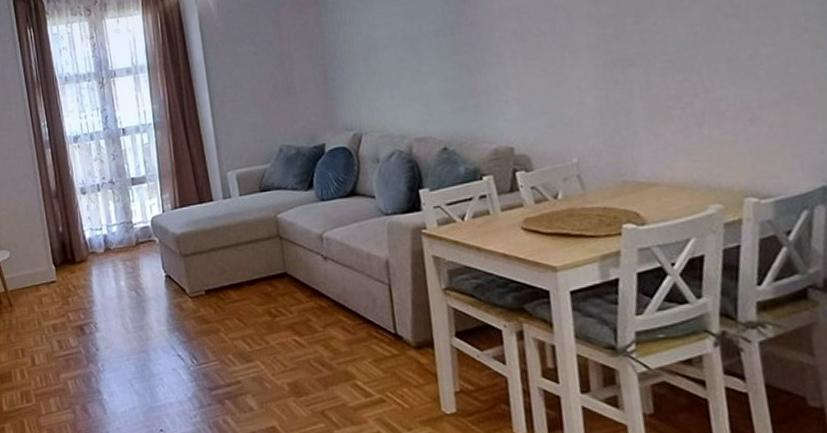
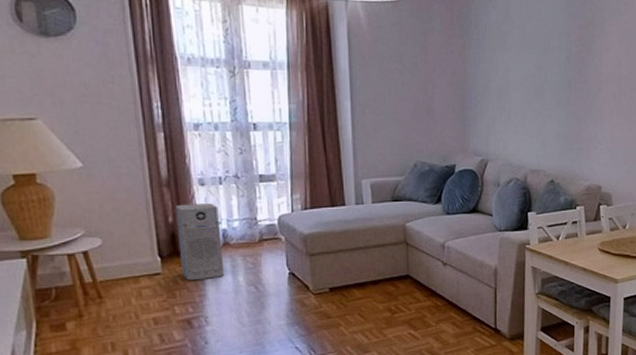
air purifier: none [64,210,109,288] -> present [176,204,225,281]

